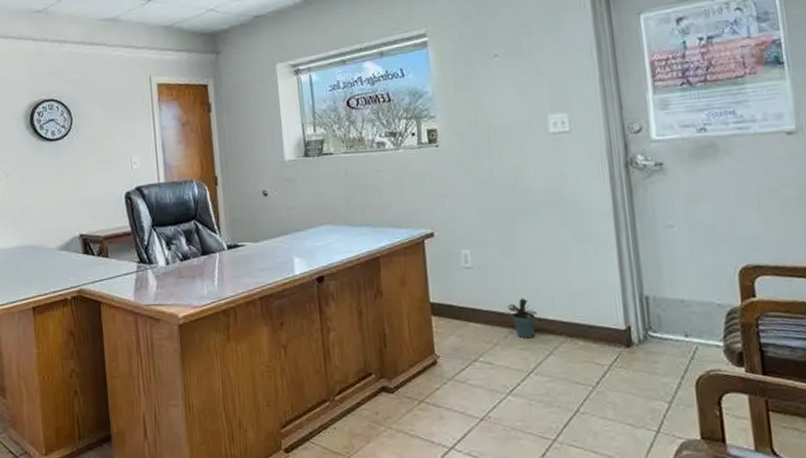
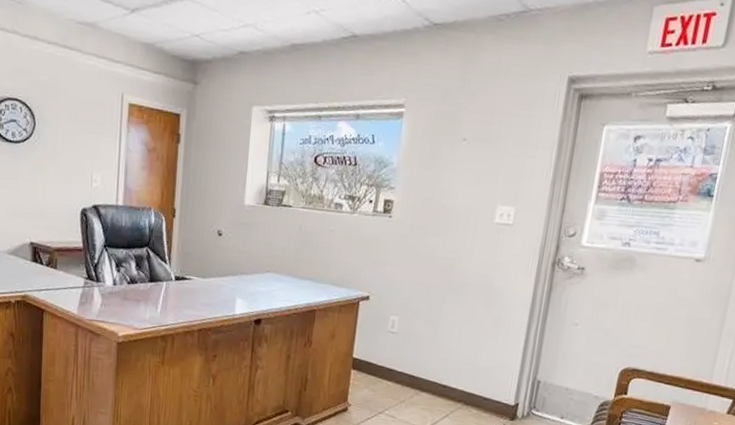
potted plant: present [506,298,537,339] -> none [418,366,444,401]

